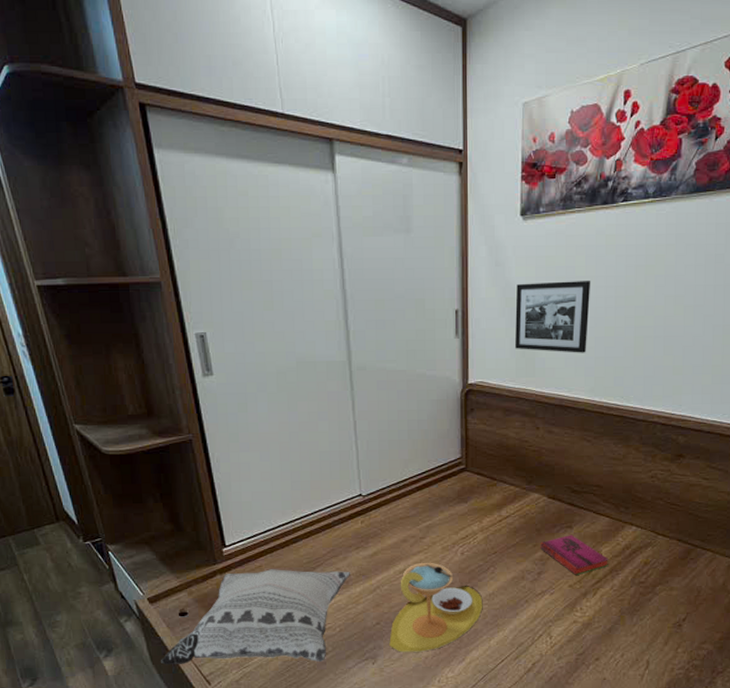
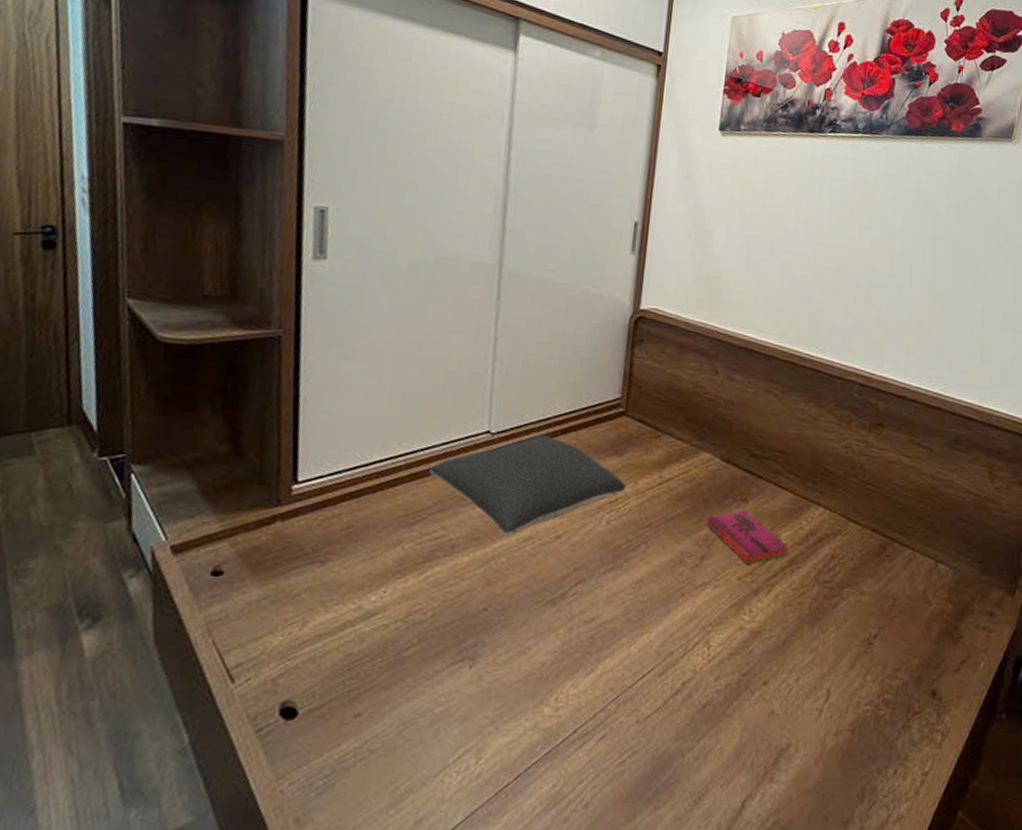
decorative pillow: present [161,569,351,664] -> none [168,520,461,659]
pillow: none [320,493,474,571] -> present [429,435,627,537]
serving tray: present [389,563,483,652] -> none [496,530,627,655]
picture frame: present [515,281,591,353] -> none [699,203,791,291]

